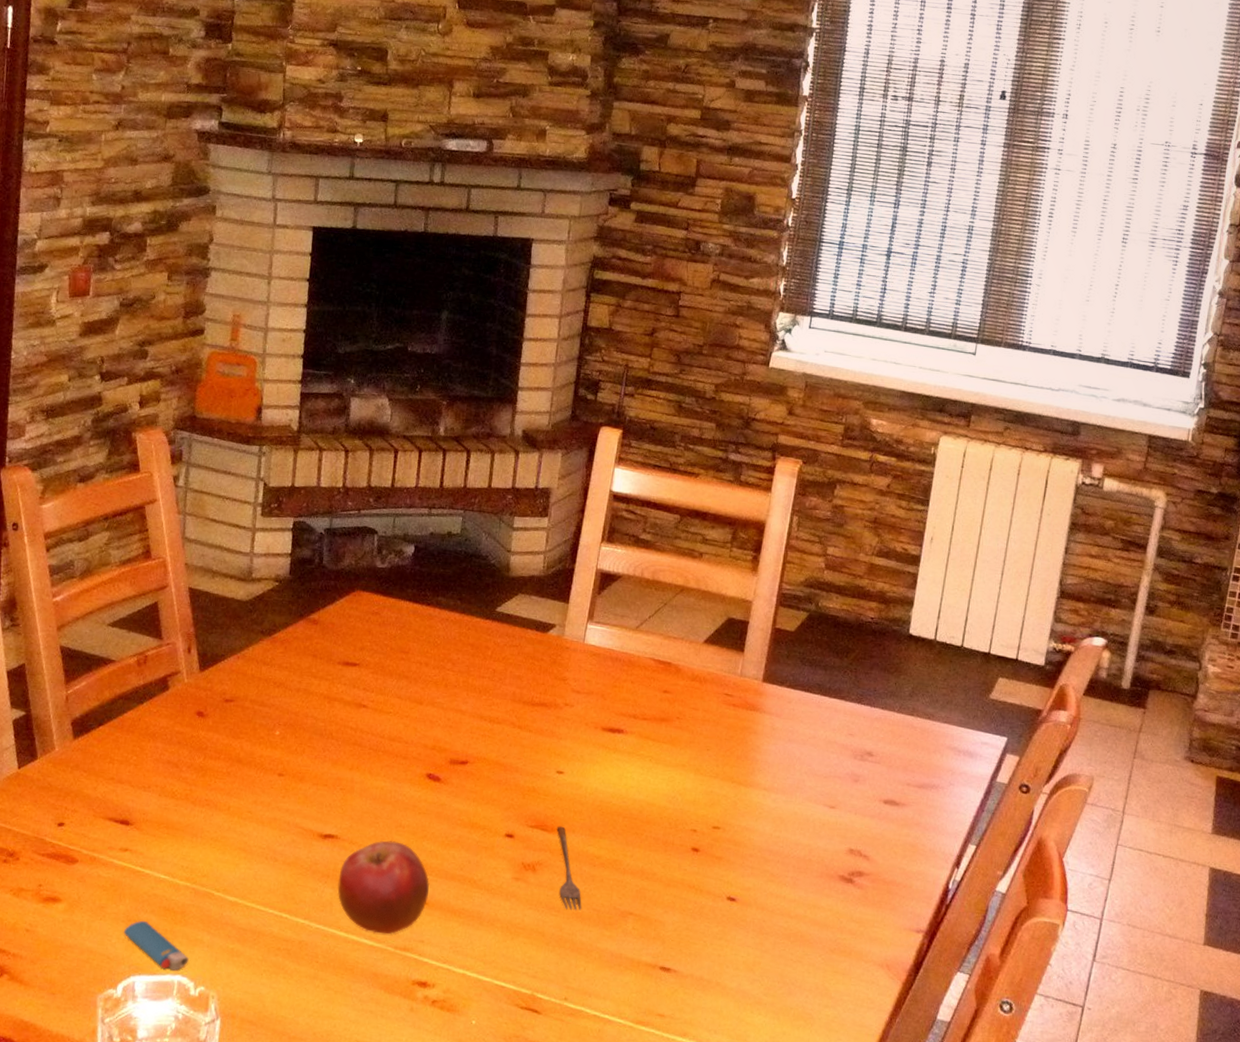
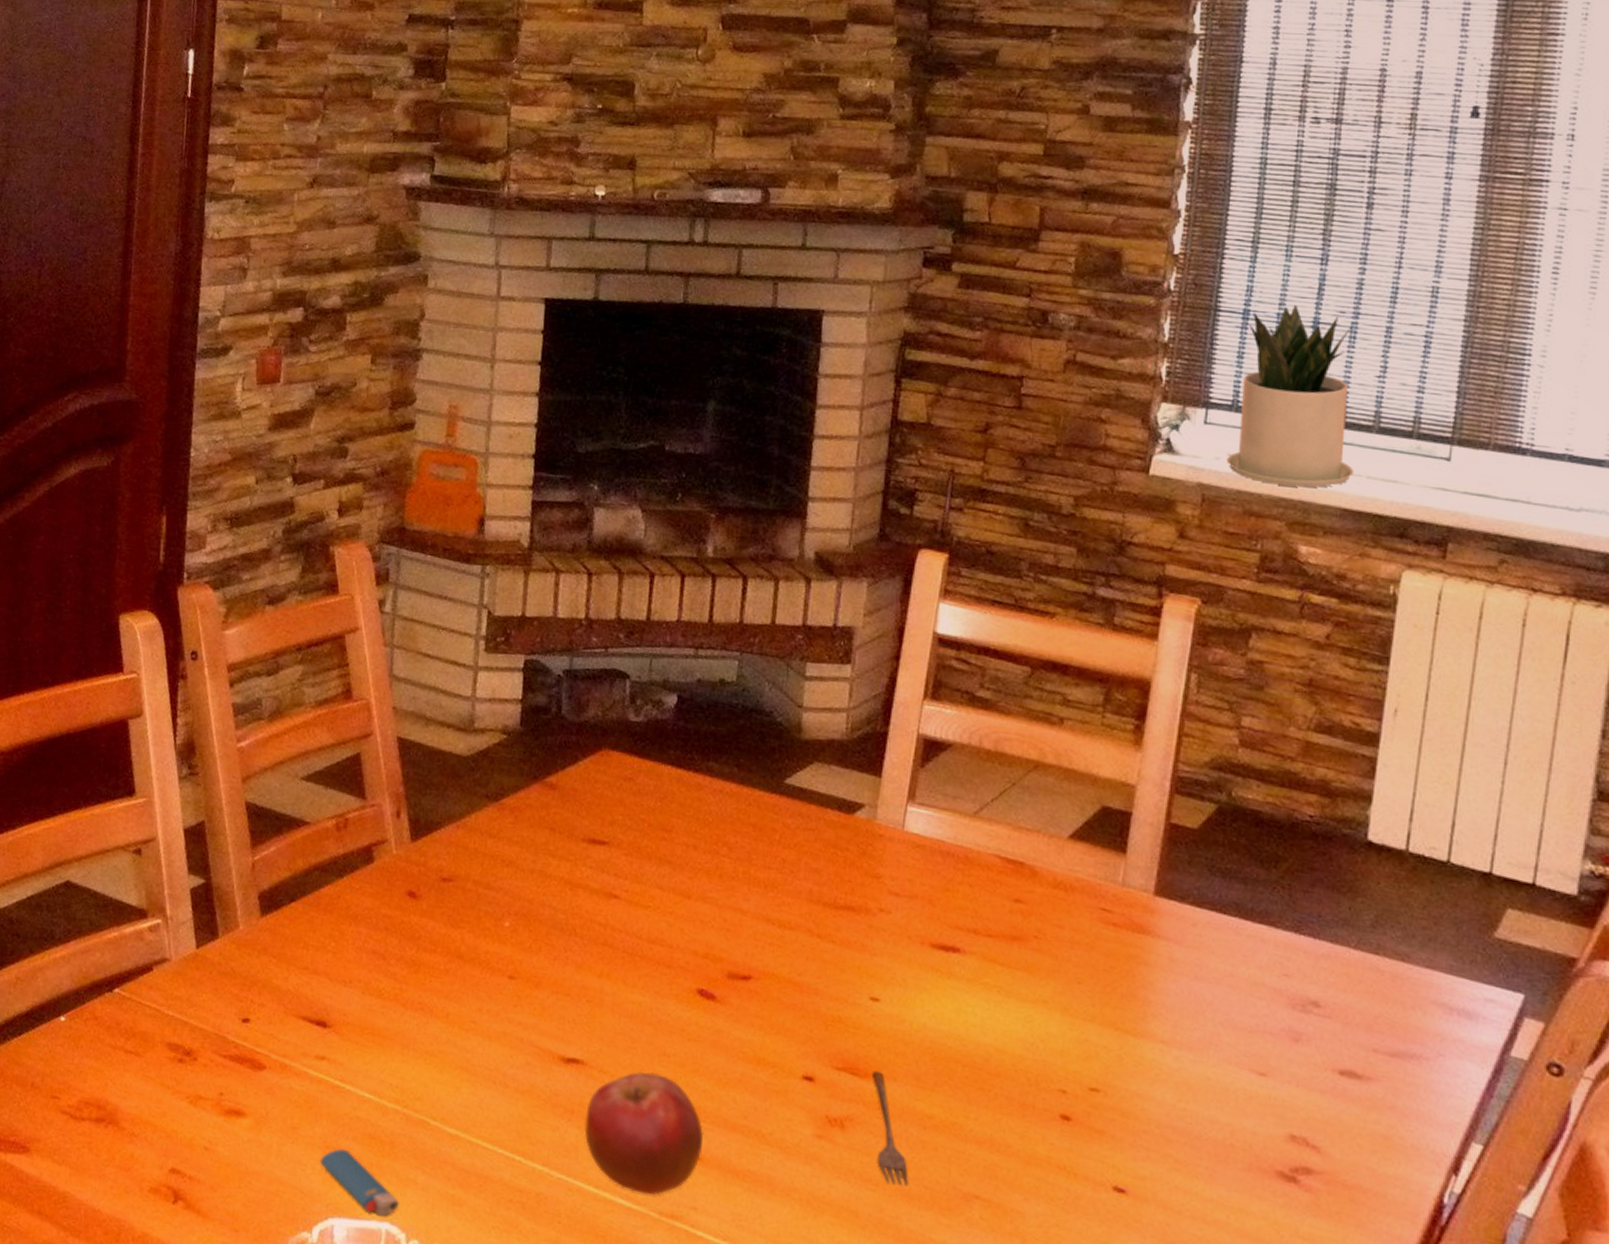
planter: none [823,238,914,376] -> present [1226,305,1355,488]

